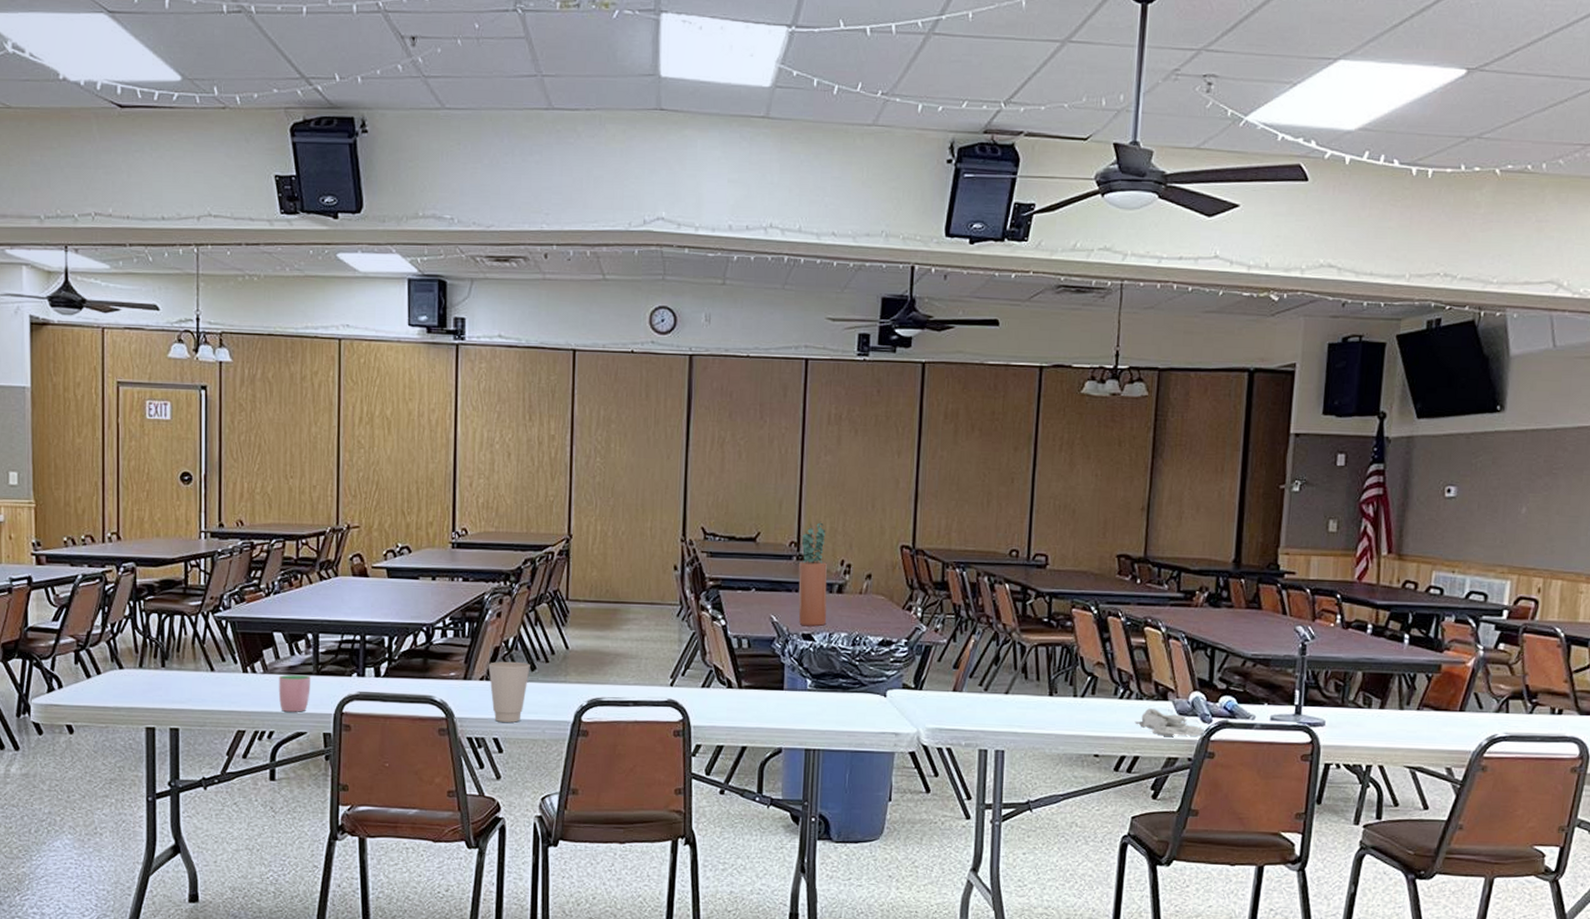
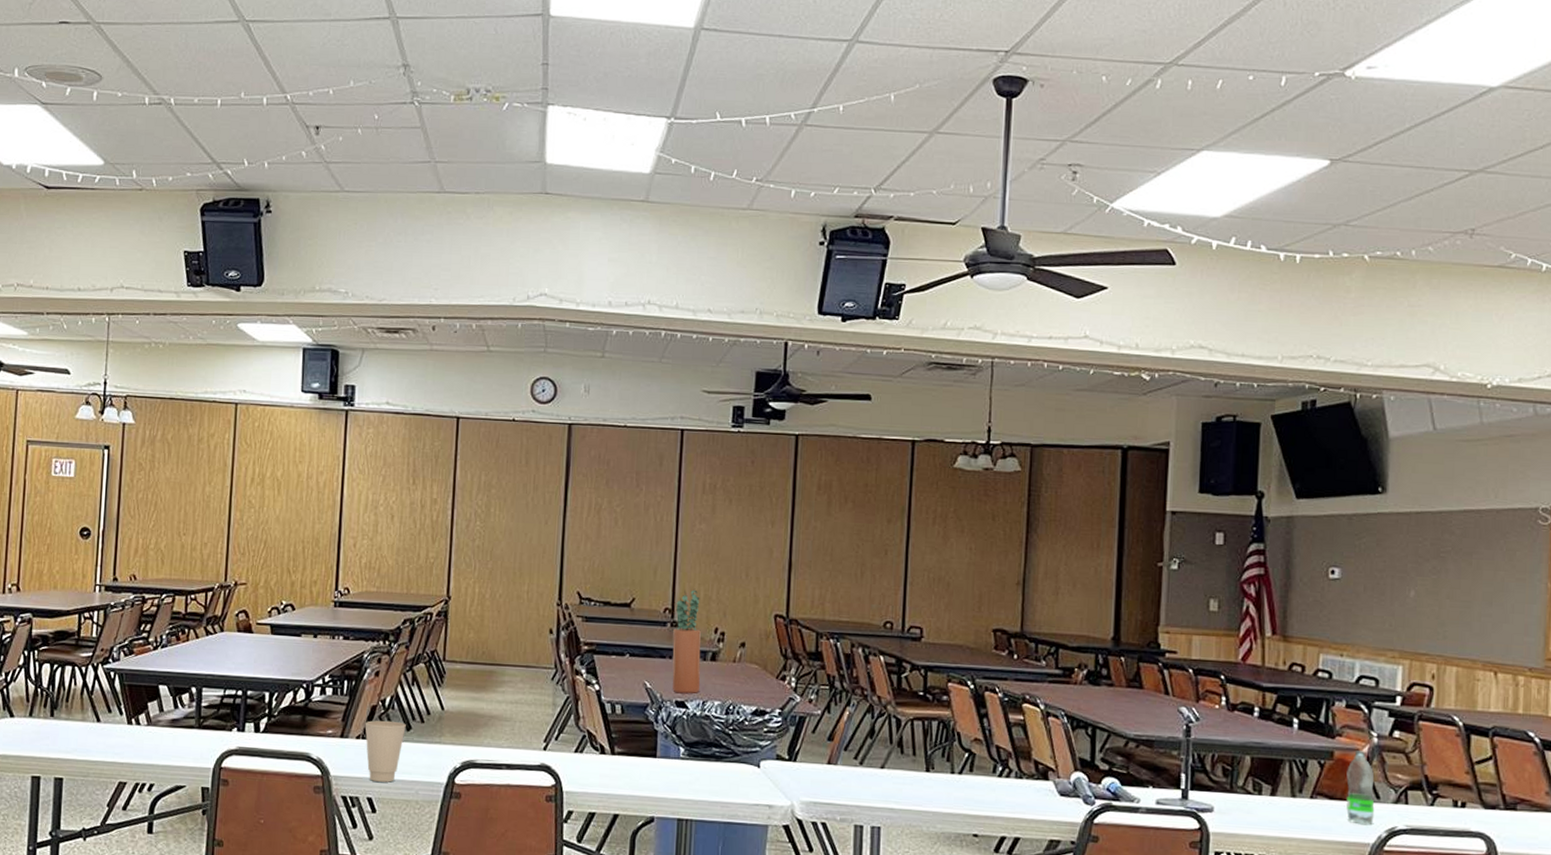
cup: present [278,674,310,712] -> none [160,727,192,766]
tissue: present [1134,708,1207,736] -> none [1014,788,1090,819]
bottle: none [1450,663,1479,734] -> present [1346,750,1375,826]

